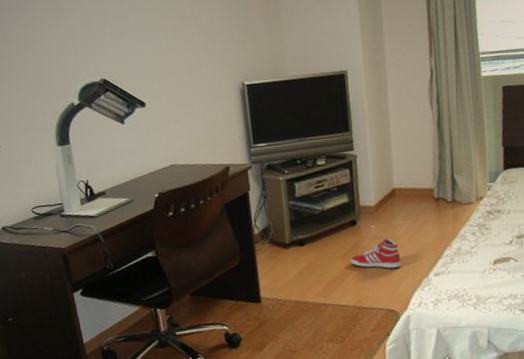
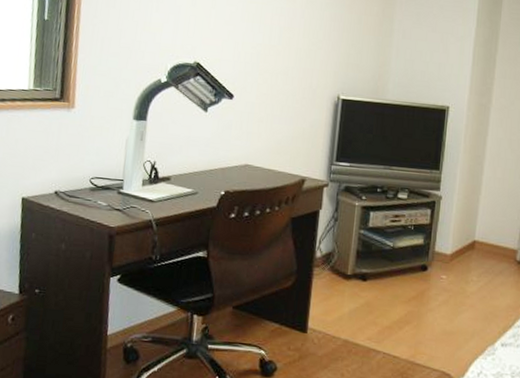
sneaker: present [350,237,402,269] -> none [412,291,468,329]

